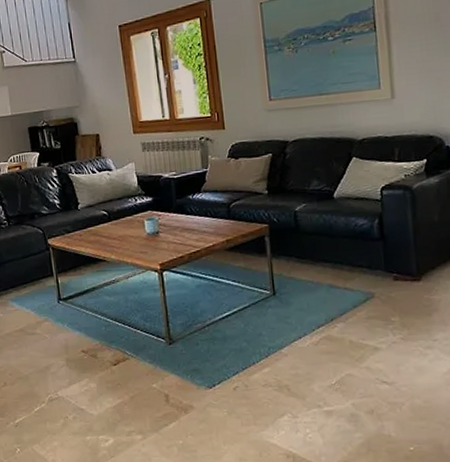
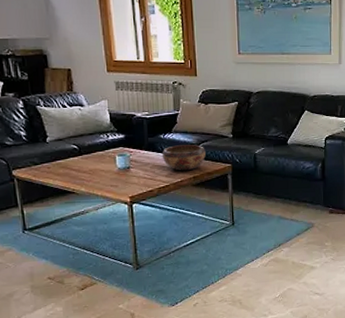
decorative bowl: none [191,204,239,234] -> present [162,144,206,171]

